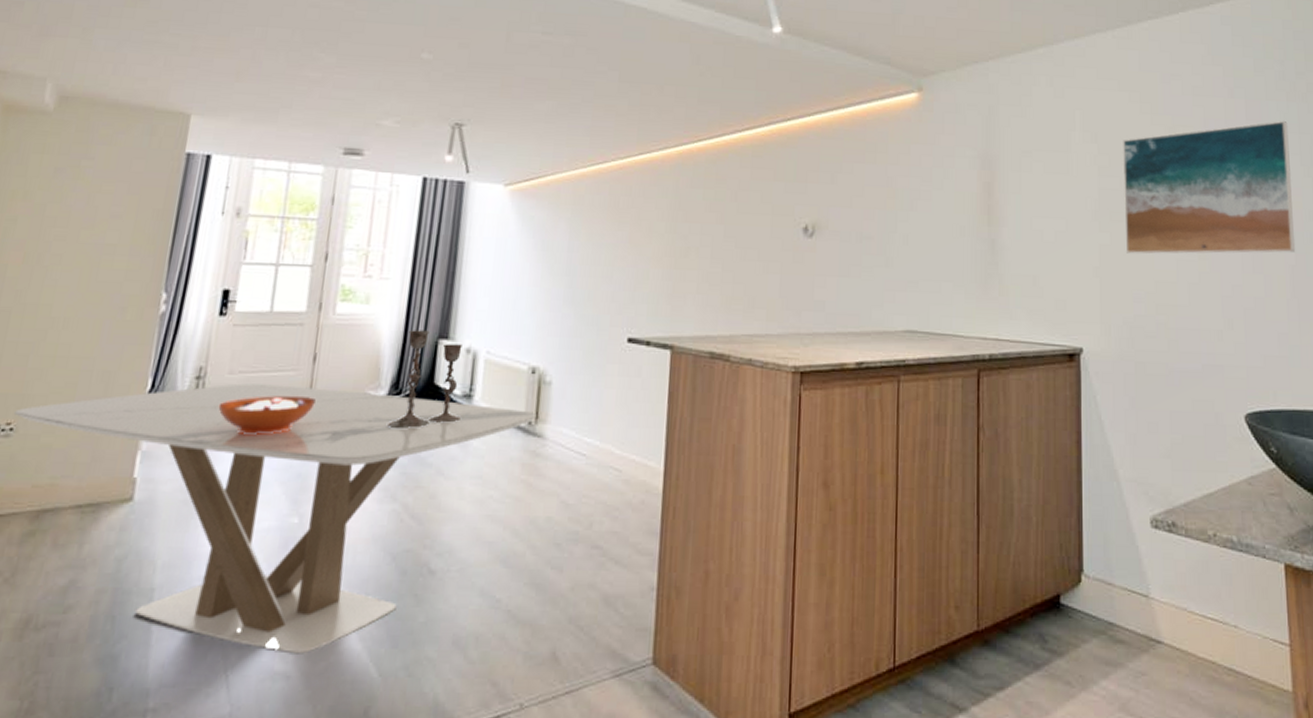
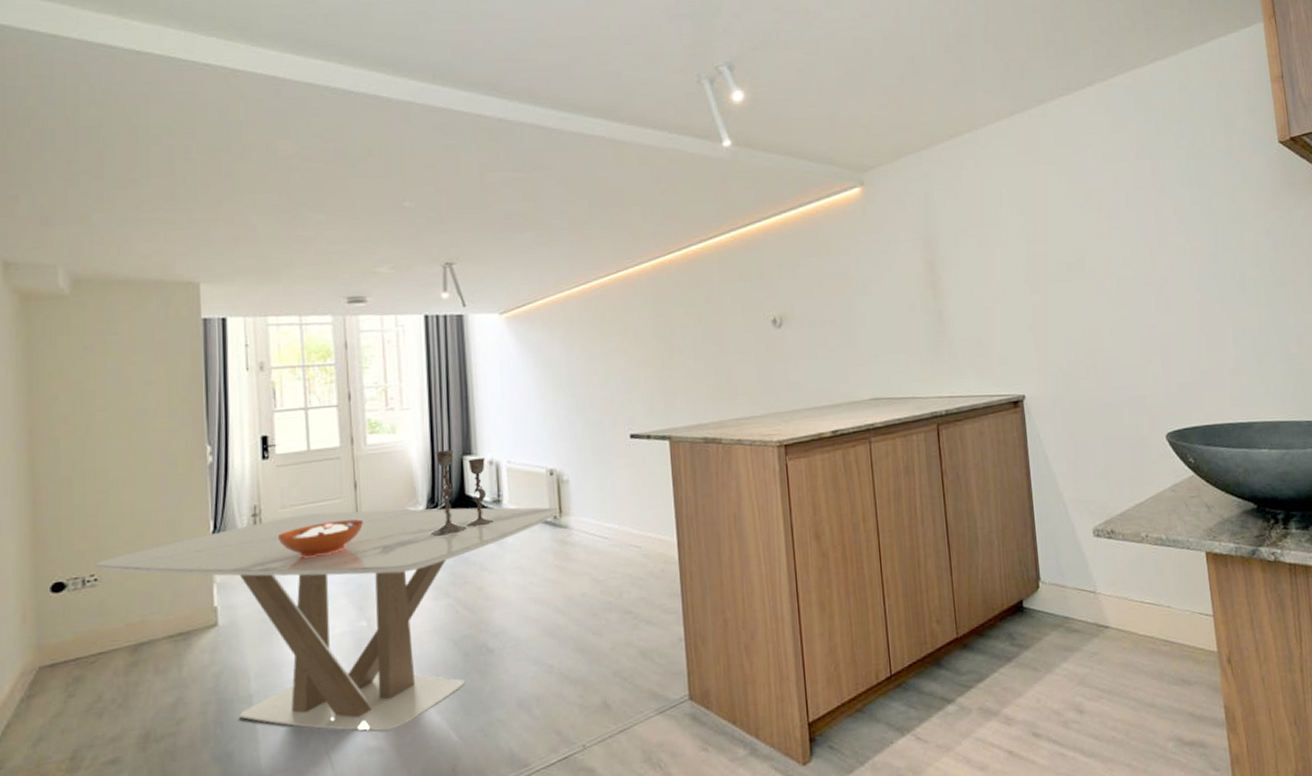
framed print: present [1122,121,1296,254] -> none [1045,176,1201,309]

